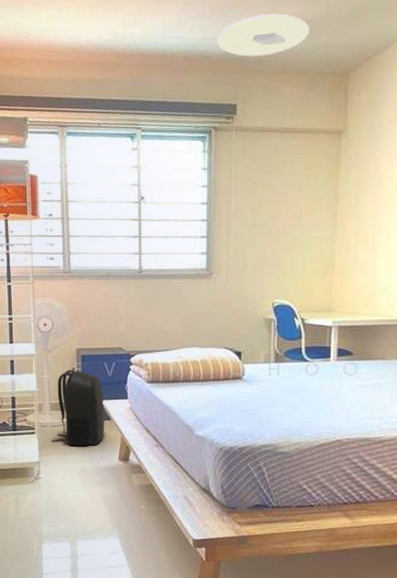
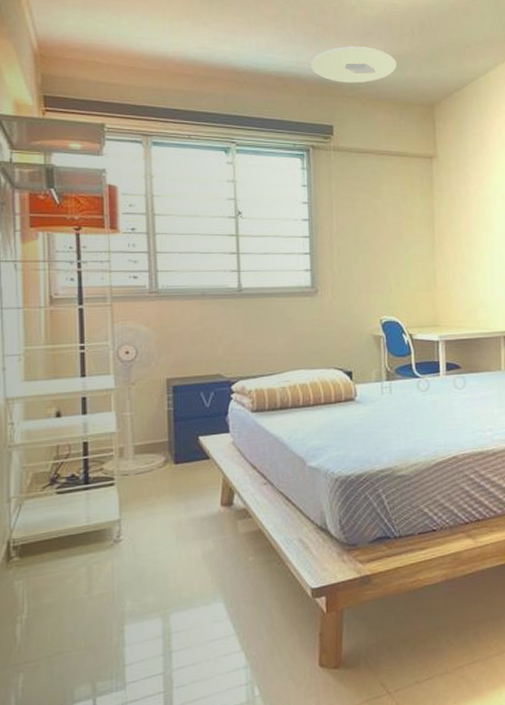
backpack: present [51,367,105,446] -> none [136,400,203,495]

